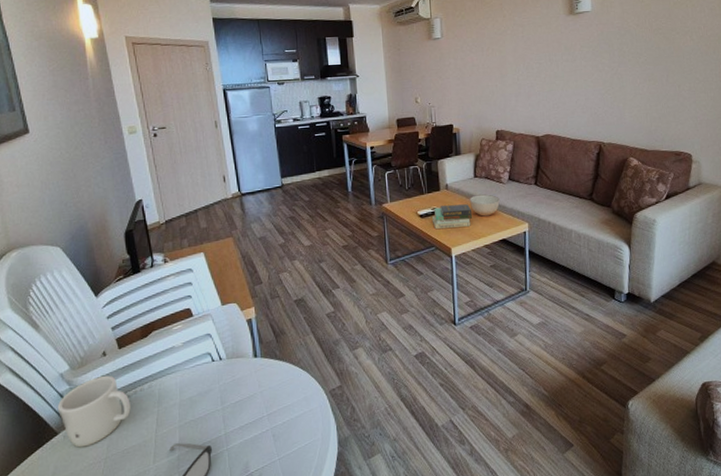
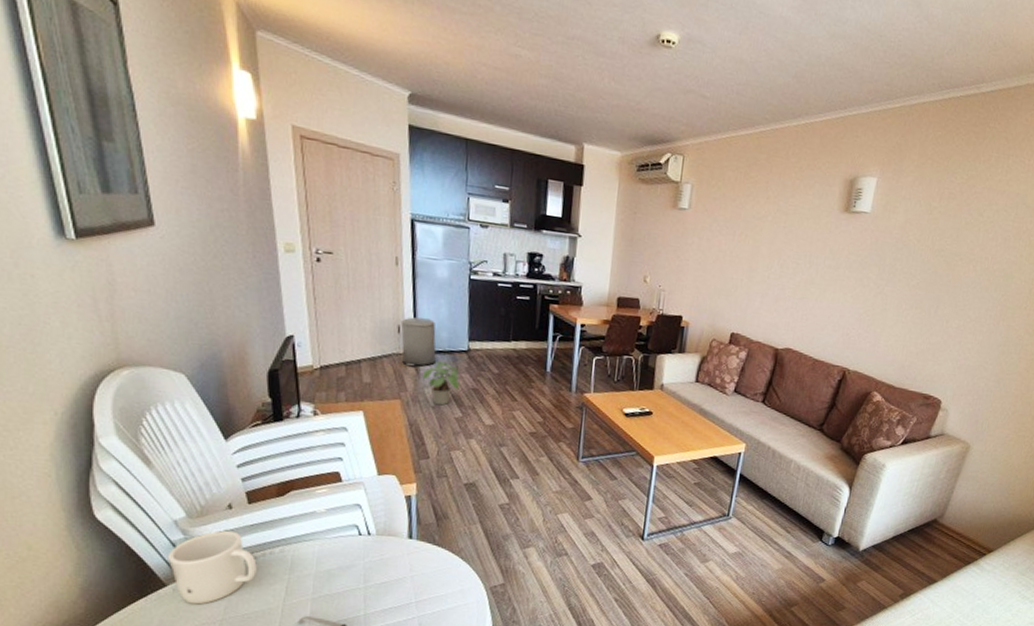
pedal bin: none [225,166,257,208] -> present [400,317,436,367]
potted plant: none [247,197,279,237] -> present [422,361,460,406]
books: present [431,204,472,230] -> none [637,407,685,436]
bowl: present [469,194,500,217] -> none [684,402,719,429]

